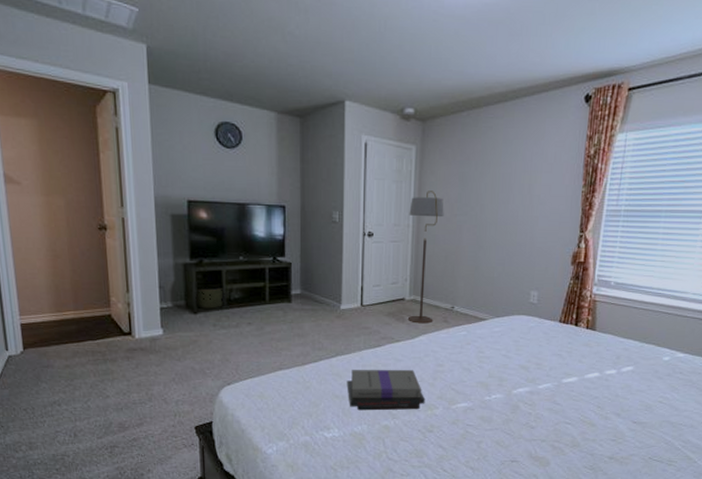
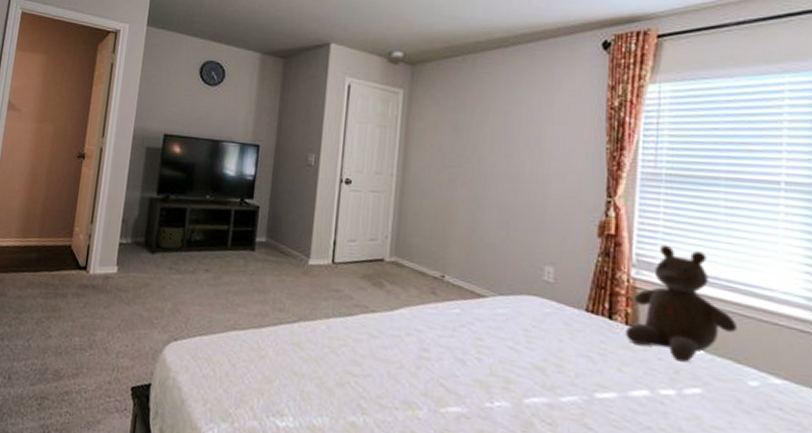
books: present [346,369,426,411] -> none [308,341,406,407]
floor lamp: present [407,191,444,324] -> none [386,138,434,294]
stuffed bear: none [586,266,661,350] -> present [626,244,738,363]

